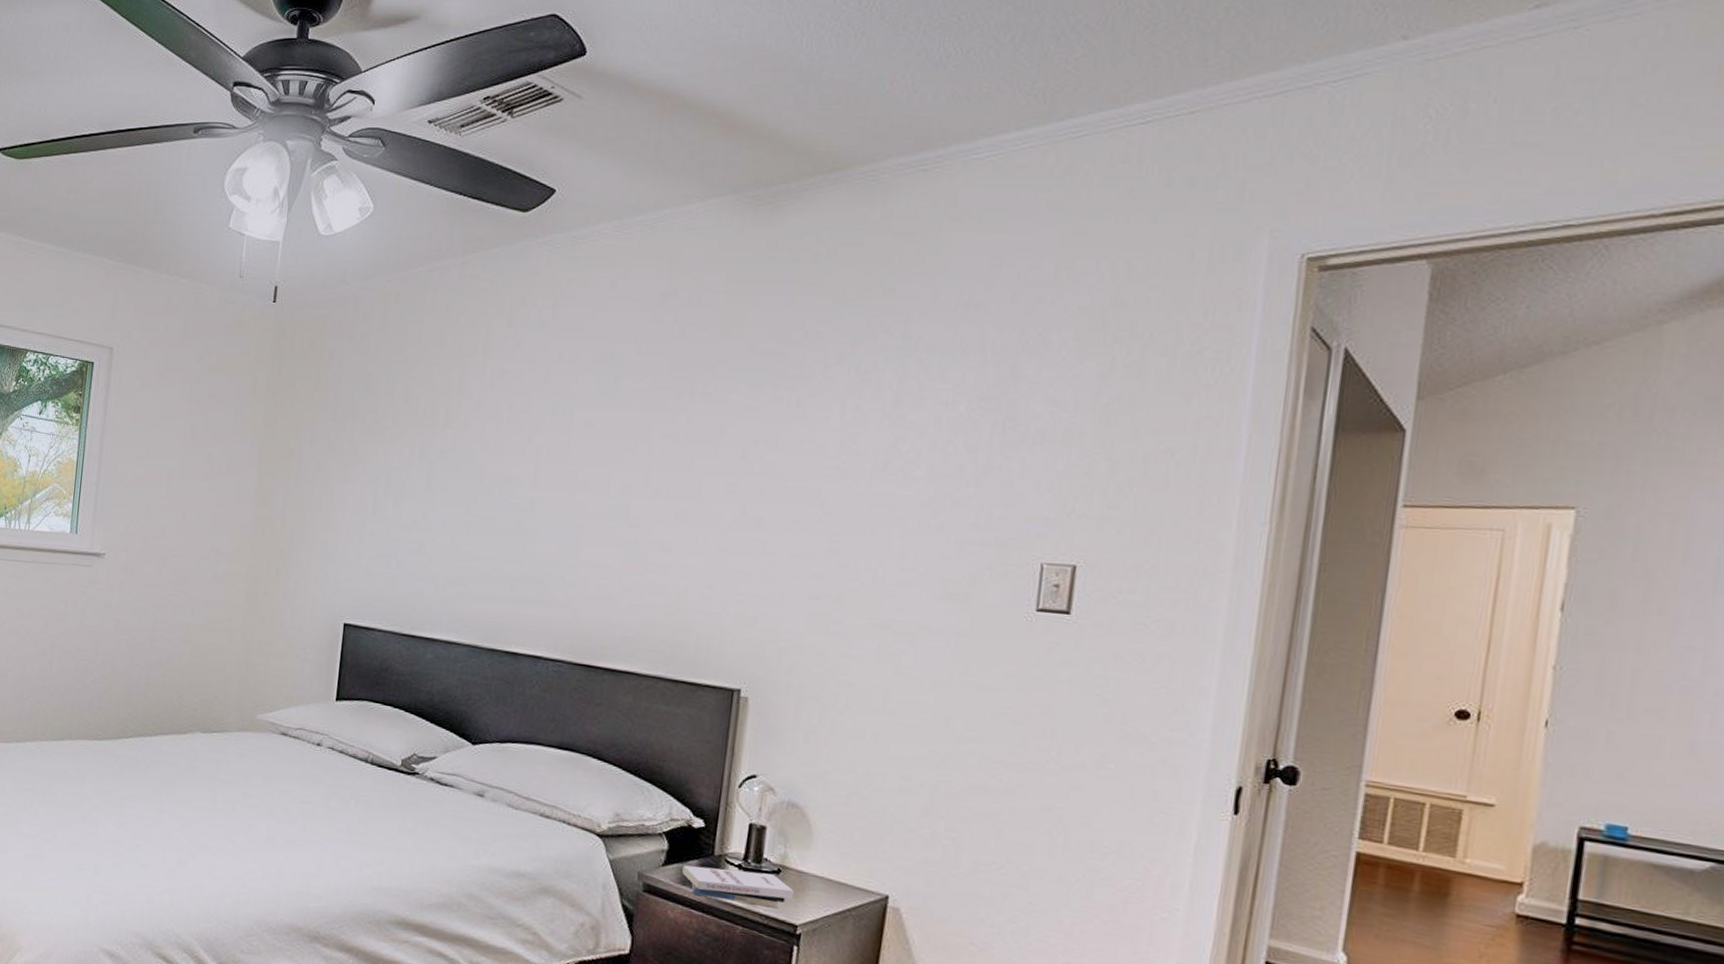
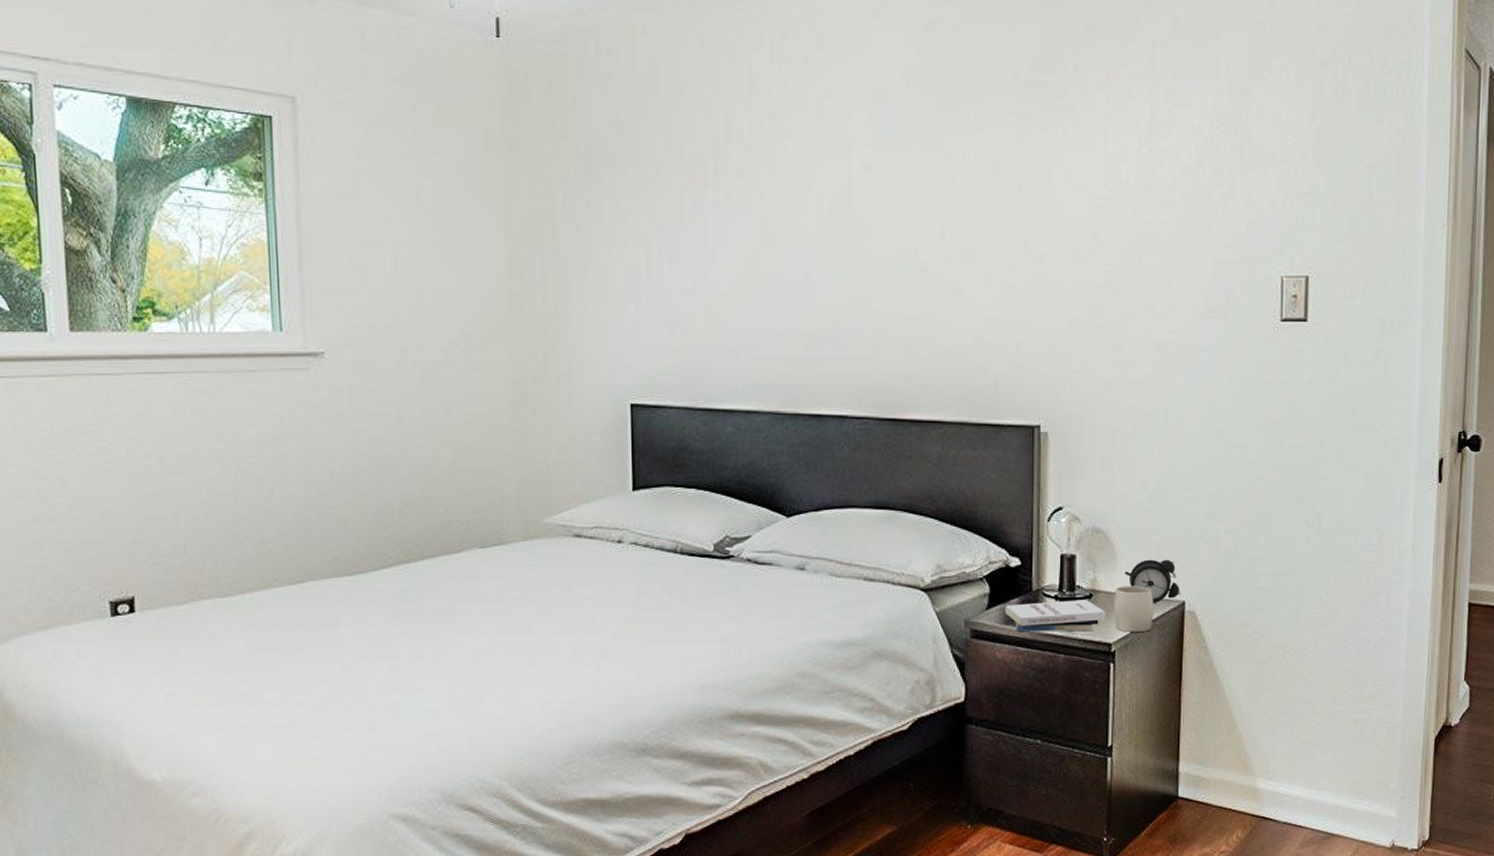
mug: none [803,867,852,920] -> present [1113,586,1154,632]
alarm clock: none [820,844,884,892] -> present [1125,559,1180,603]

